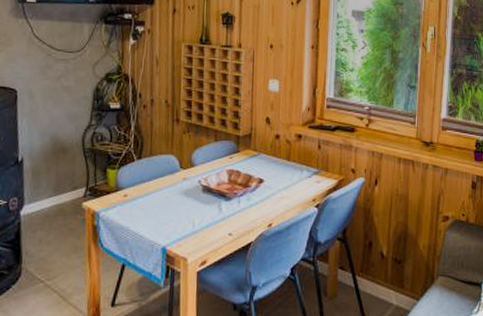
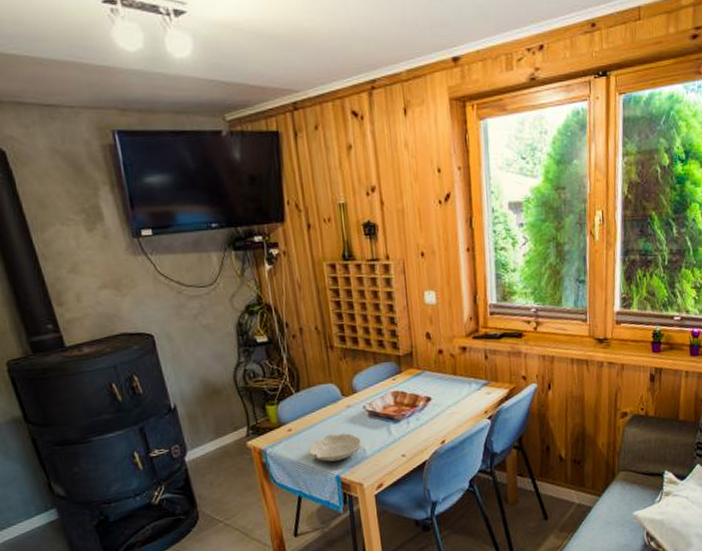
bowl: none [139,204,192,232] -> present [307,432,362,462]

